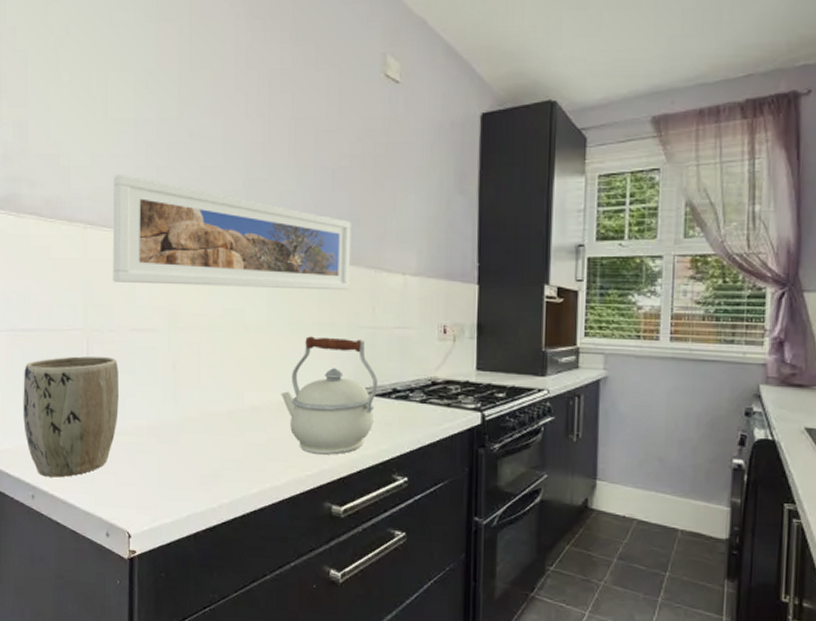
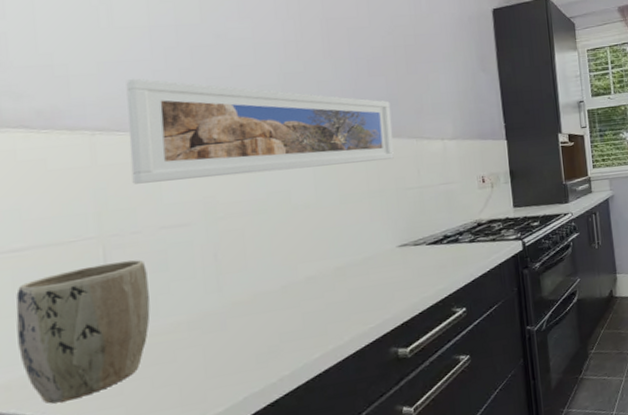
kettle: present [281,336,379,455] -> none [336,199,430,308]

